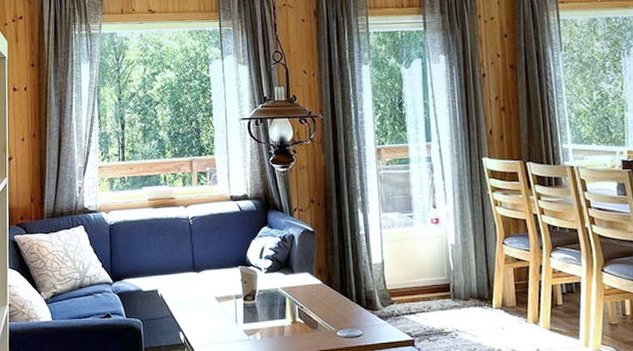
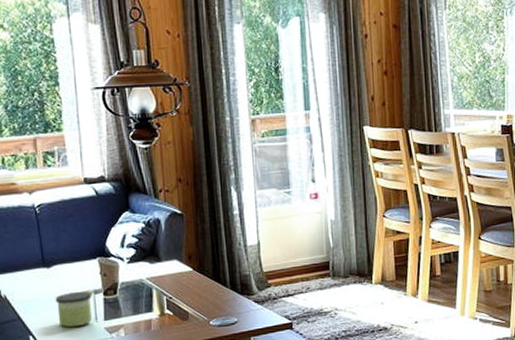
candle: none [202,296,233,328] -> present [55,291,92,328]

